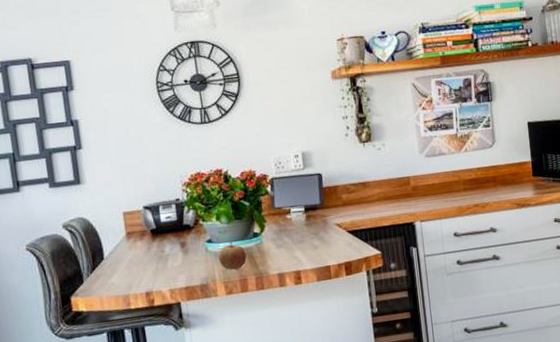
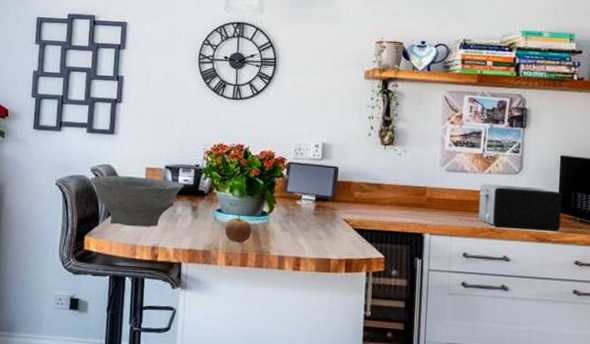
bowl: none [64,219,168,279] -> present [90,175,184,227]
toaster: none [459,156,537,202] -> present [478,184,562,231]

